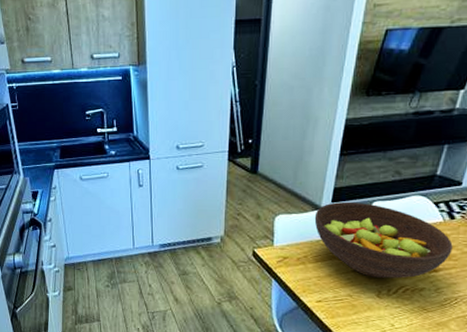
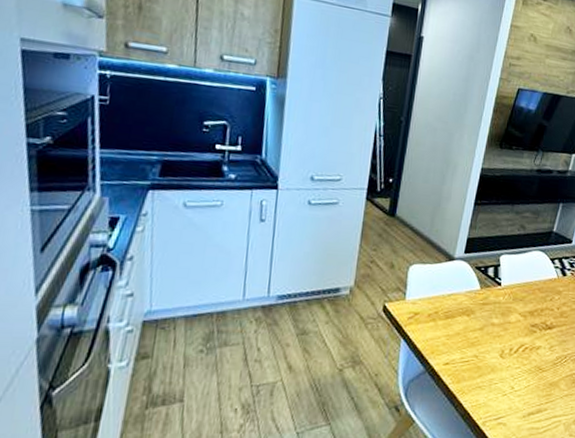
fruit bowl: present [314,202,453,279] -> none [447,253,564,337]

